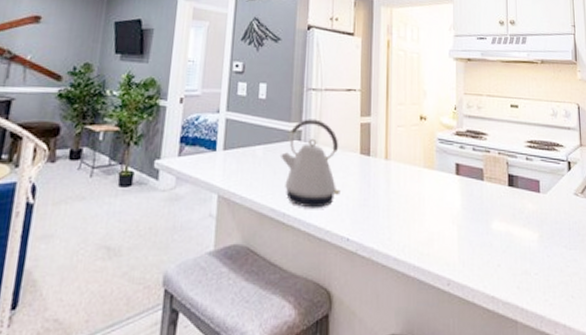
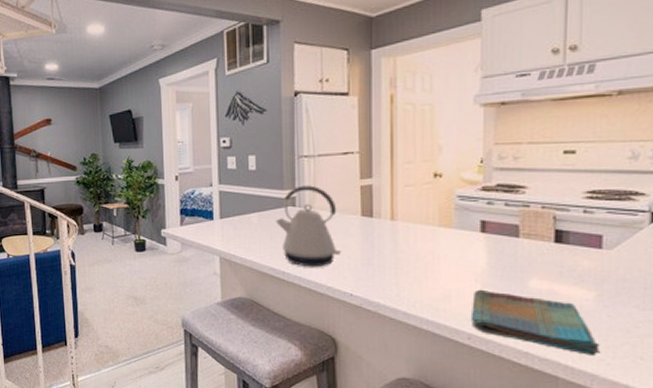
dish towel: none [450,231,546,297] -> present [472,289,601,357]

